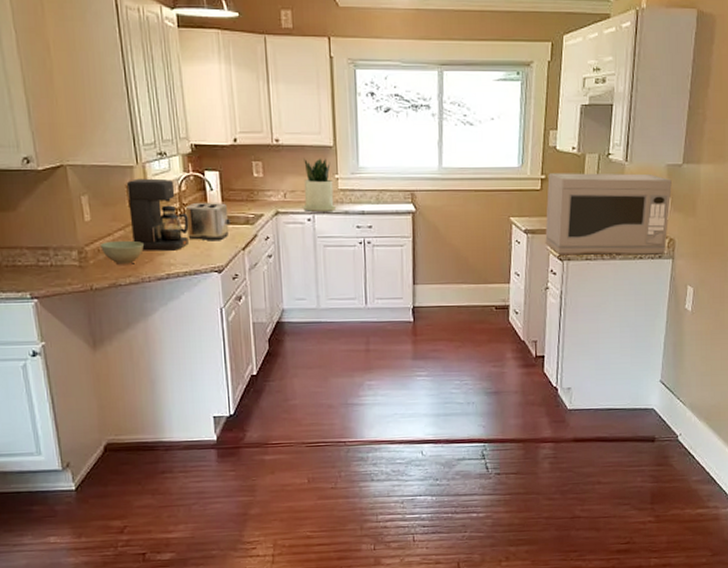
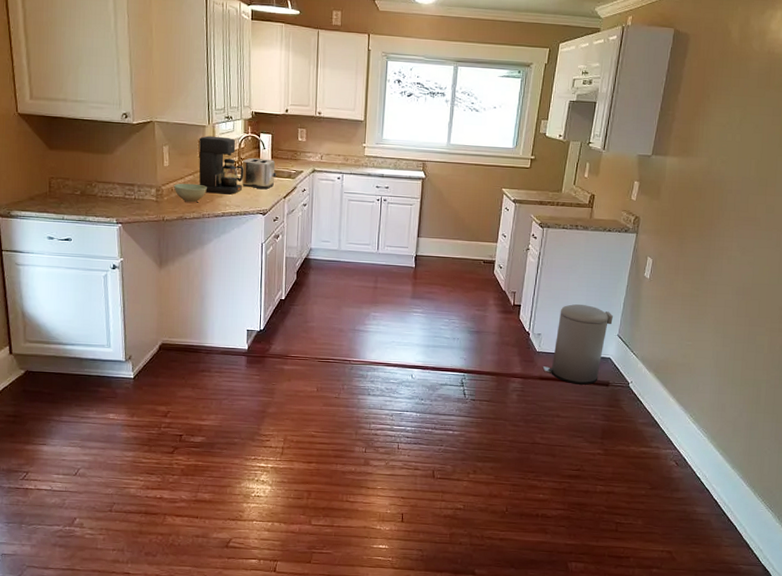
planter: present [302,158,337,213] -> none [334,129,362,173]
microwave: present [545,173,672,255] -> none [530,155,641,229]
pedal bin: none [576,349,653,444] -> present [542,304,613,385]

